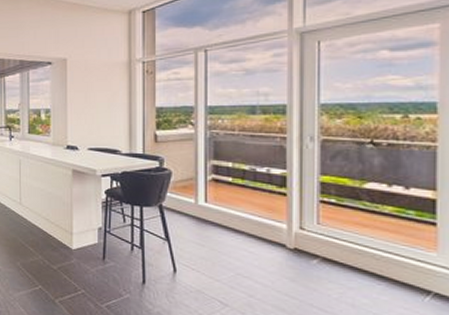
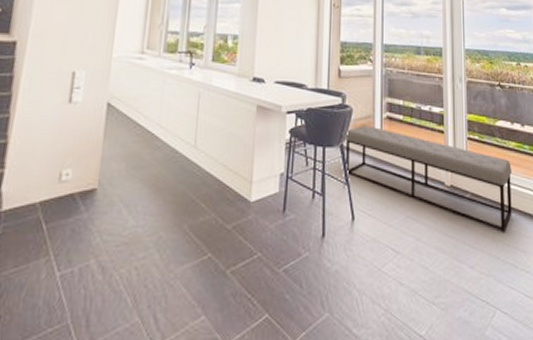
bench: none [164,187,385,300] -> present [345,125,512,232]

